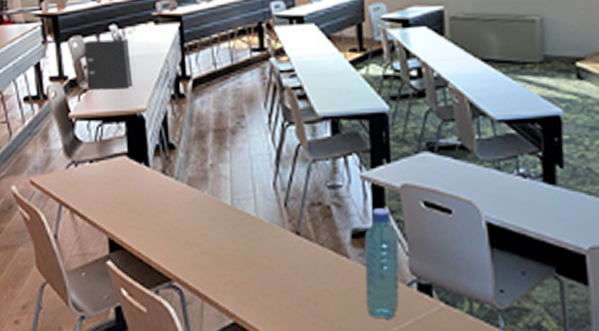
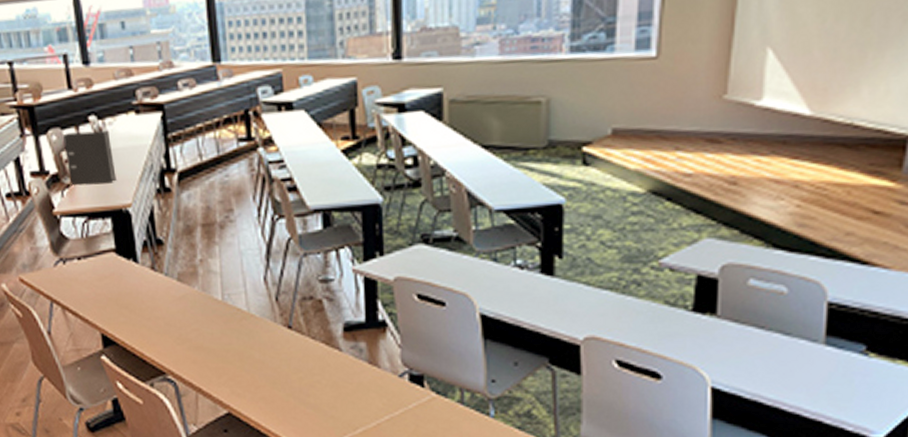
water bottle: present [364,208,400,319] -> none [356,301,391,409]

